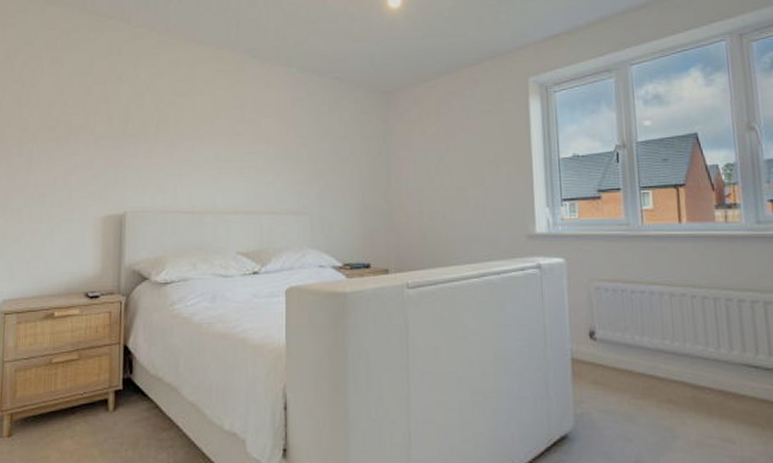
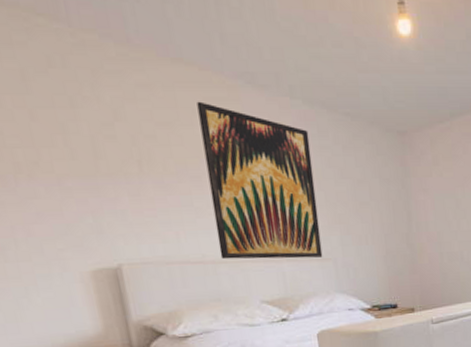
wall art: none [208,74,300,212] -> present [196,101,323,260]

